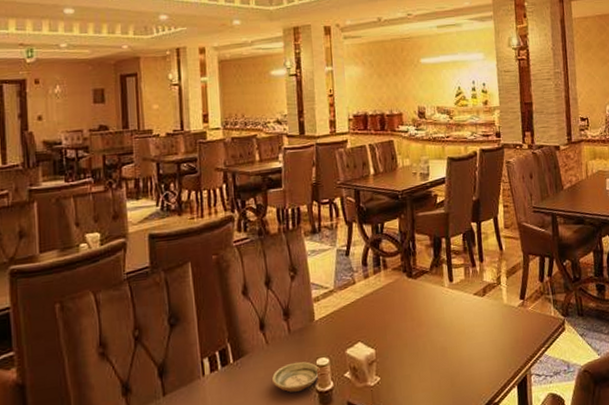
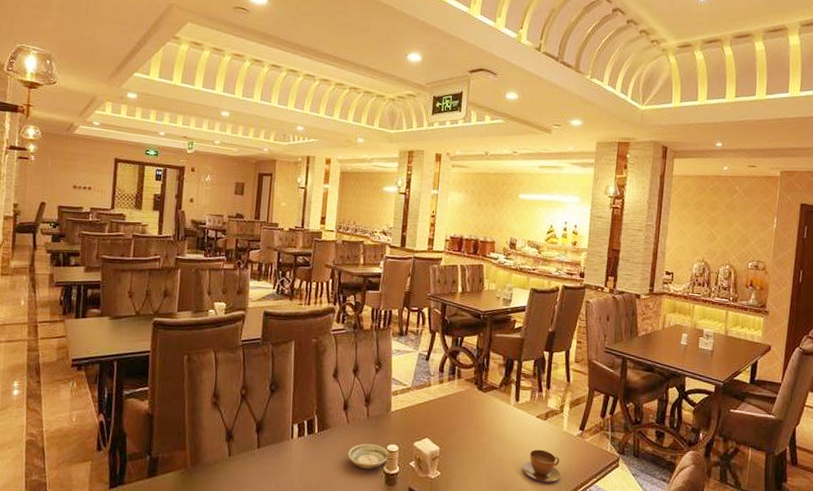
teacup: none [467,328,508,364] -> present [522,449,561,482]

